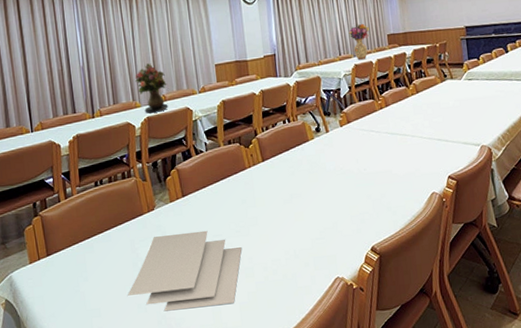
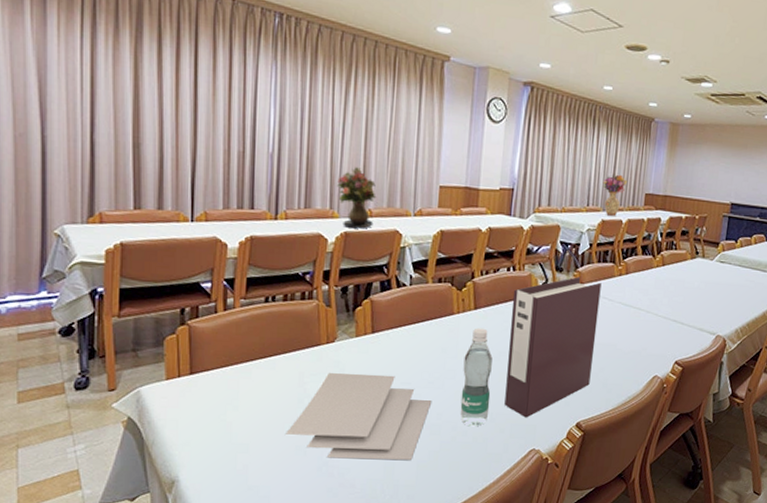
bottle: none [262,176,293,265] -> present [460,328,493,427]
binder: none [292,117,376,250] -> present [504,277,602,418]

